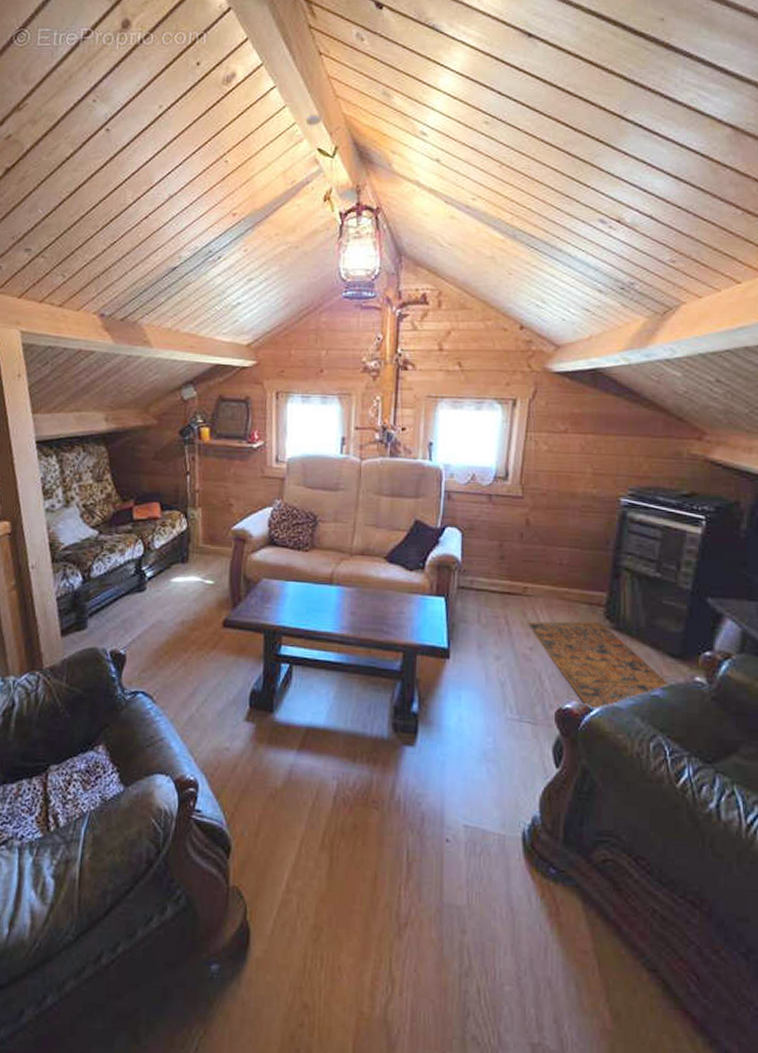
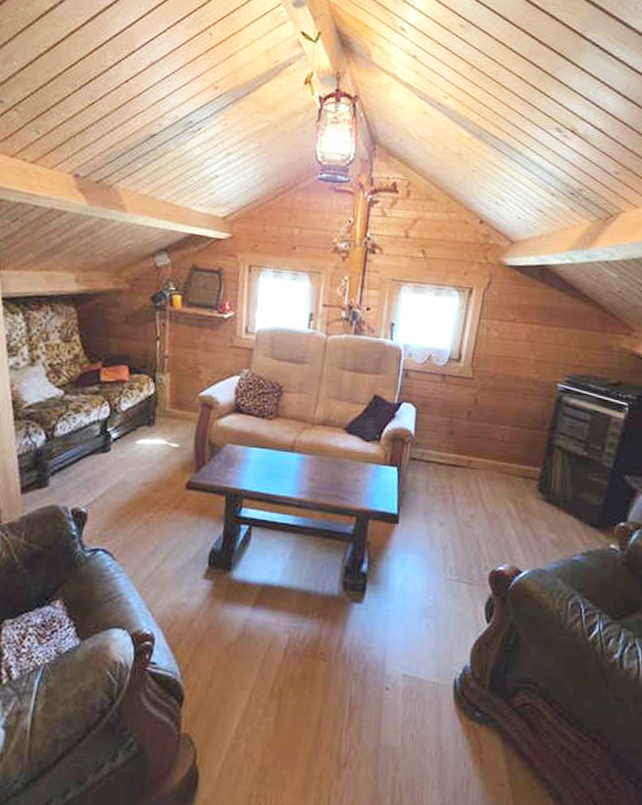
rug: present [527,621,670,711] -> none [470,492,589,573]

